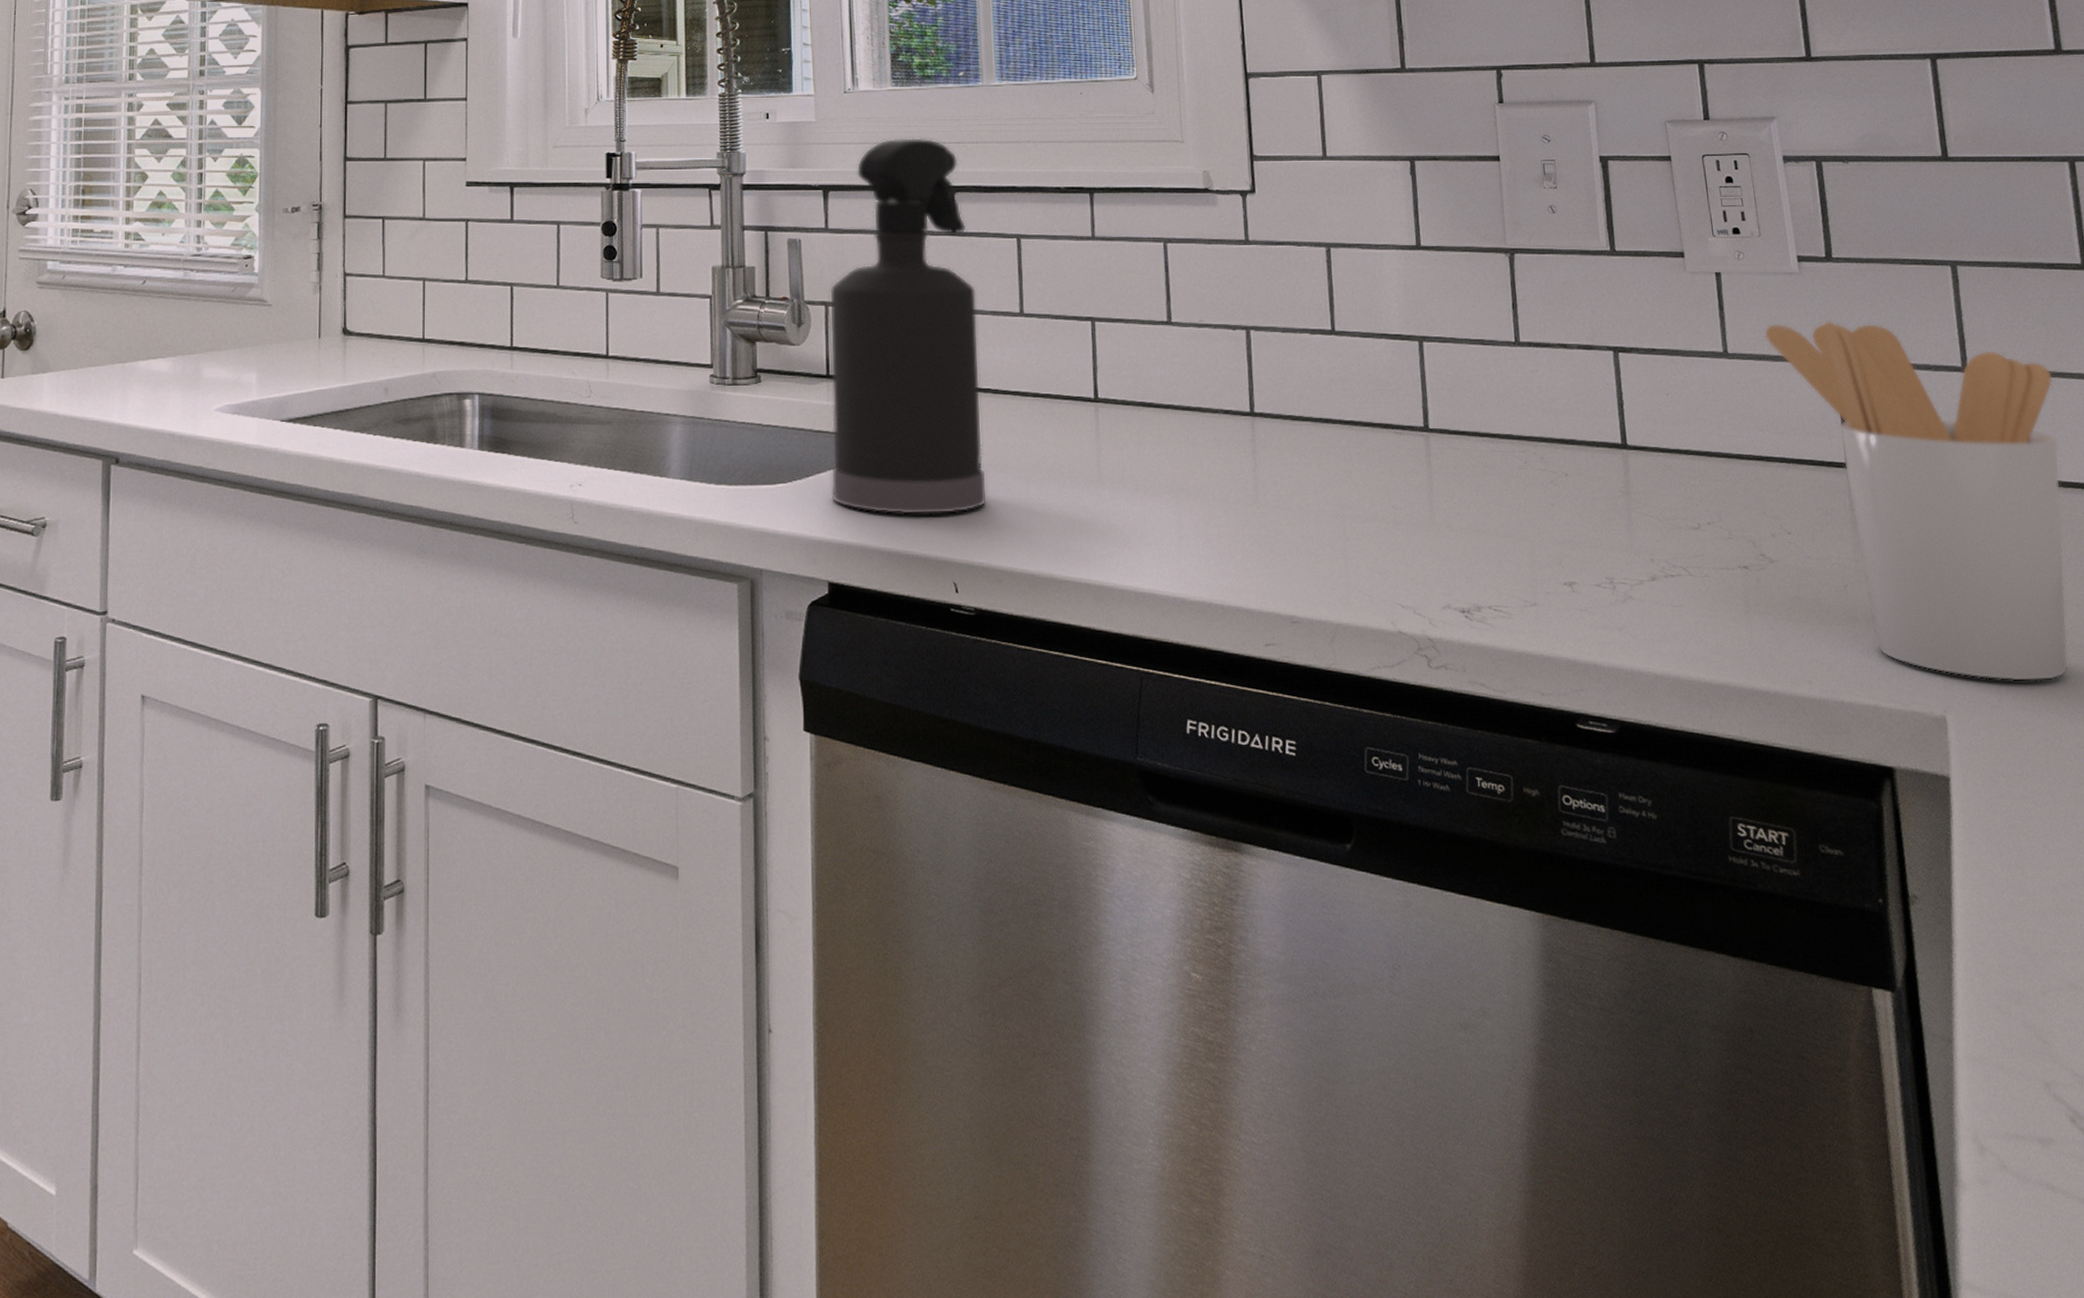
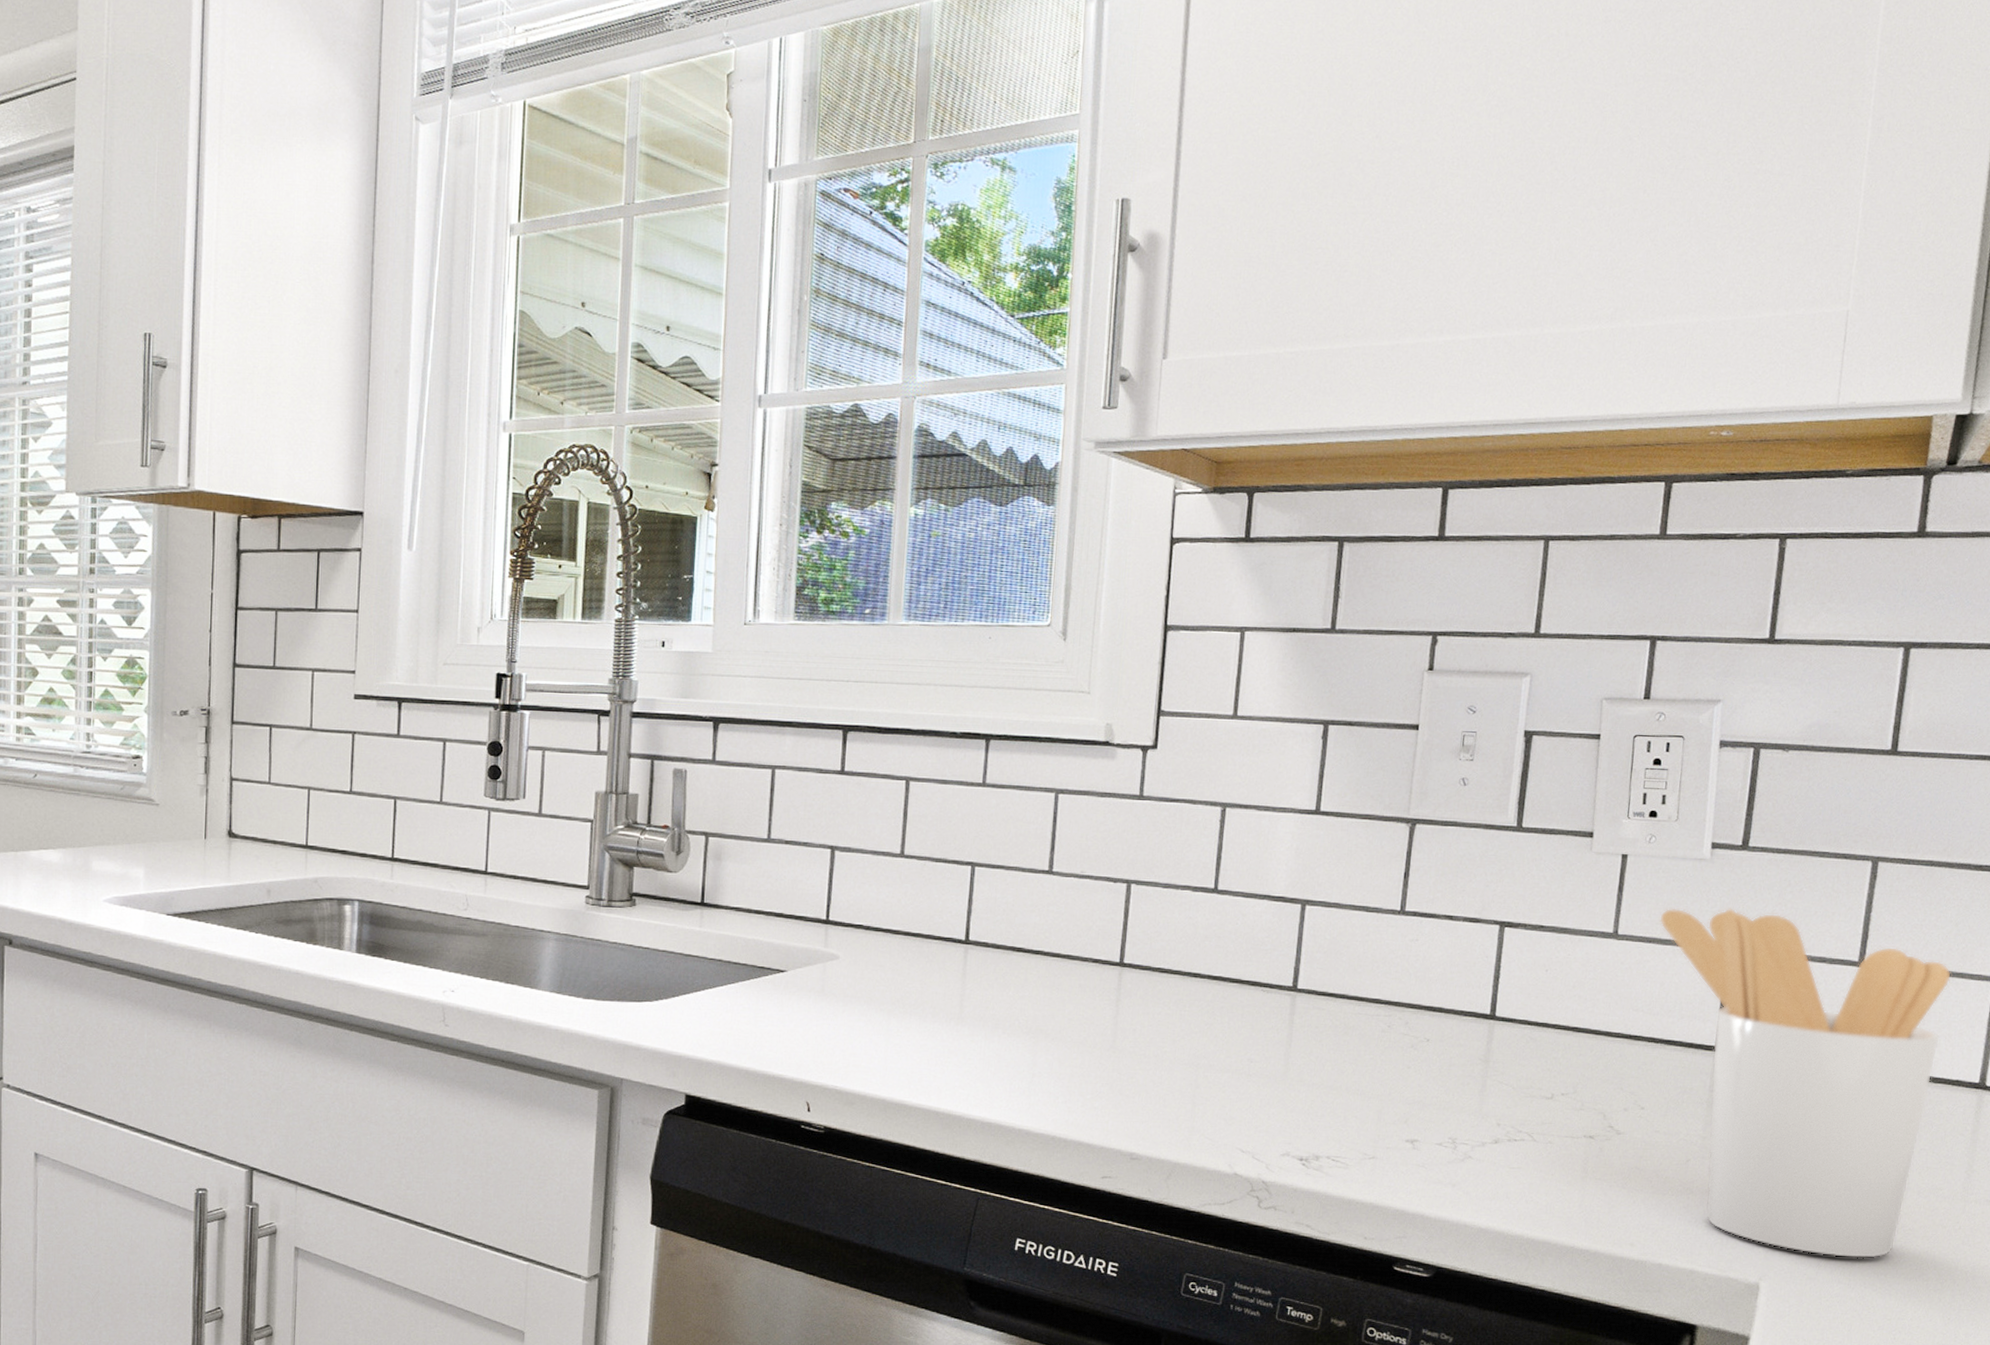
spray bottle: present [829,138,988,516] -> none [695,673,859,1040]

